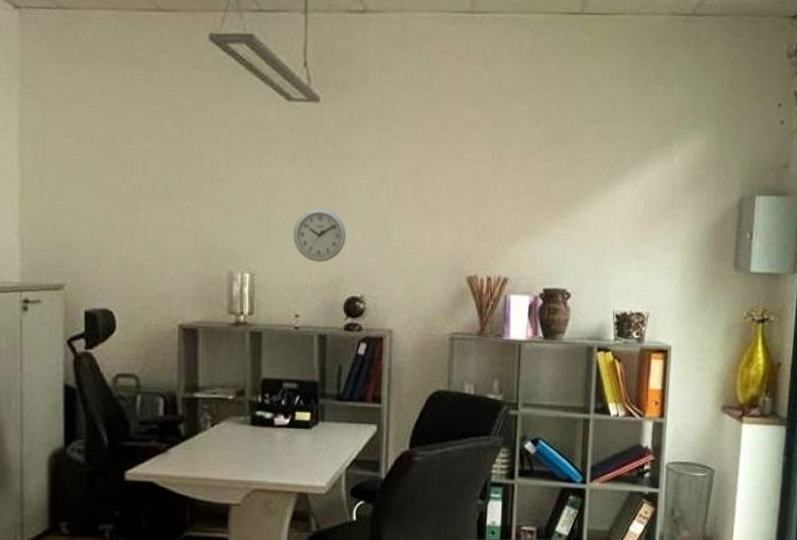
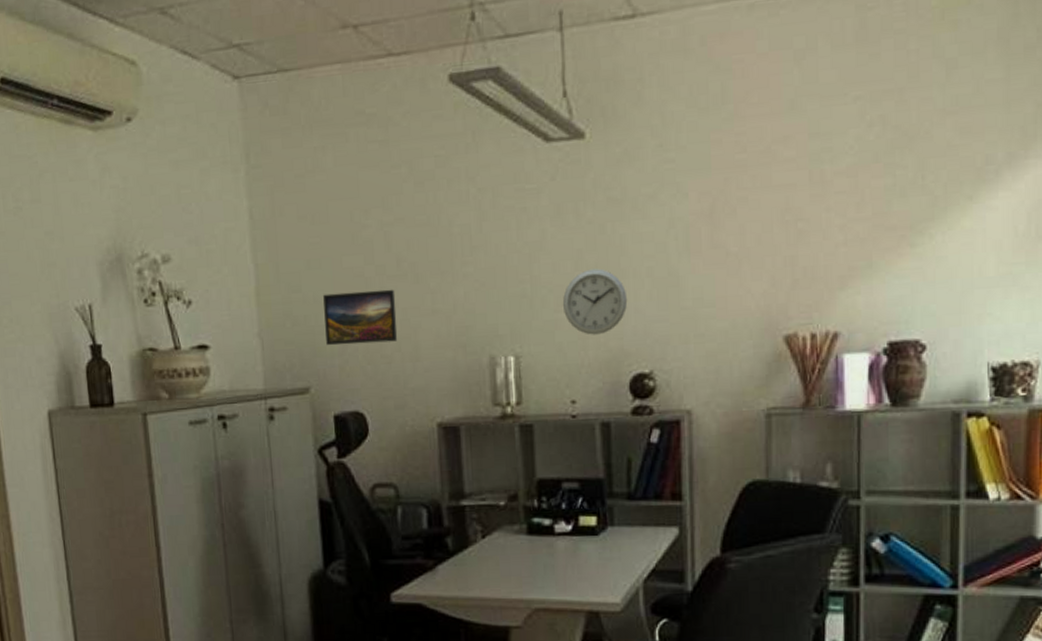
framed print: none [83,204,149,252] -> present [323,289,398,346]

